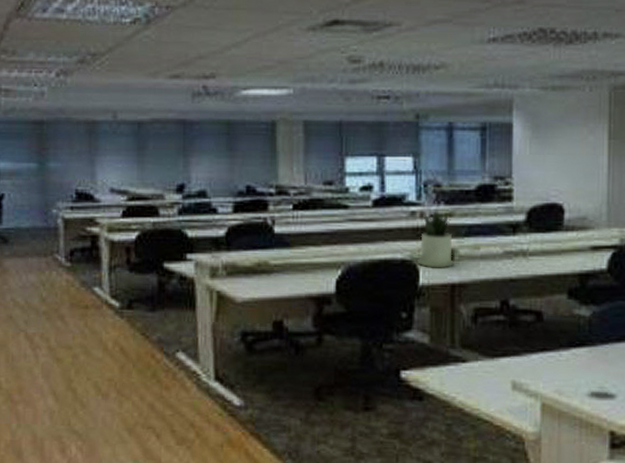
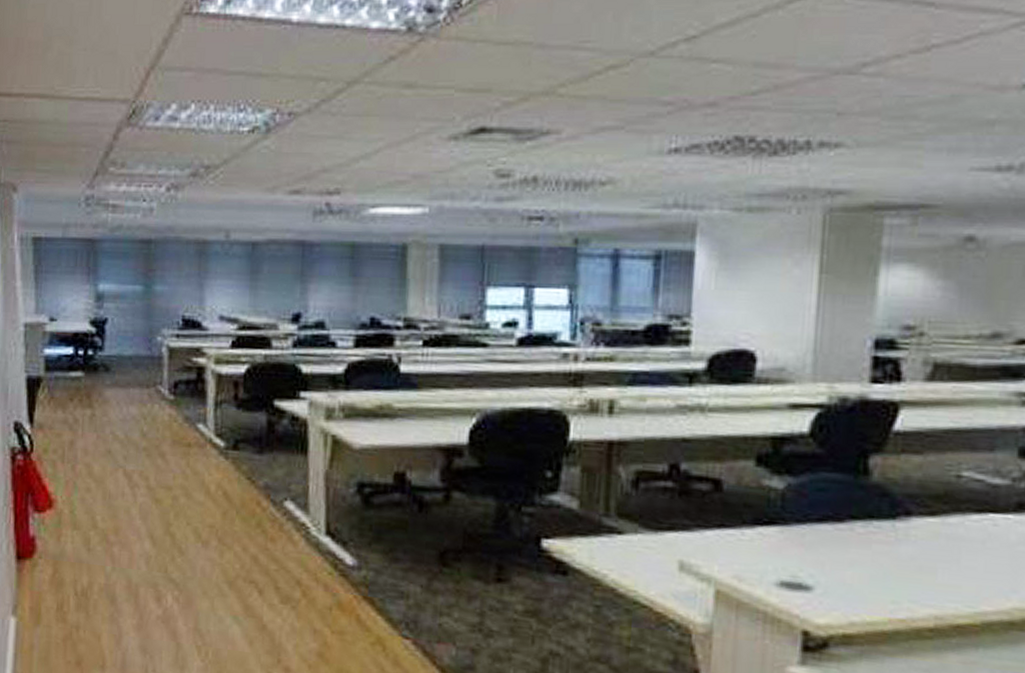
planter: present [418,211,455,268] -> none [568,354,614,422]

